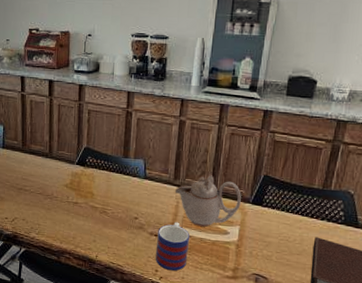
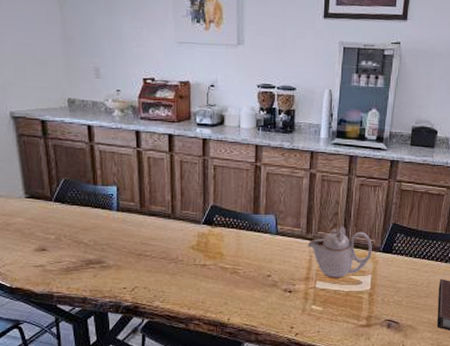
mug: present [155,222,190,271] -> none [290,276,325,326]

